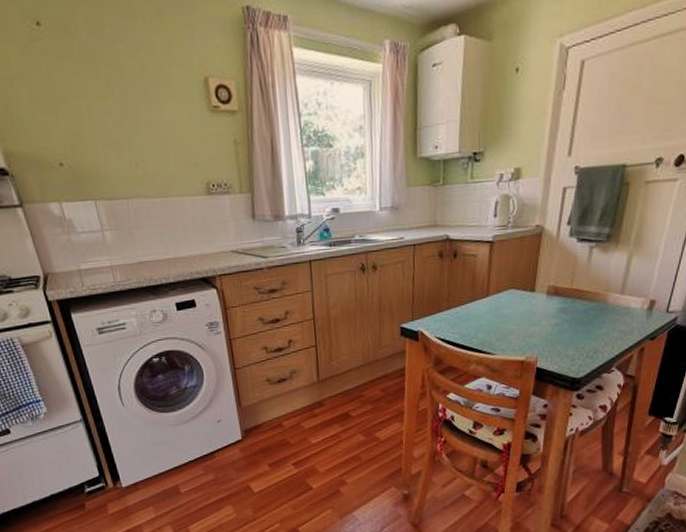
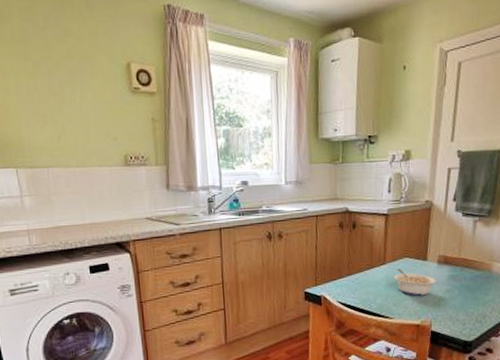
legume: none [497,301,545,330] -> present [394,268,437,296]

